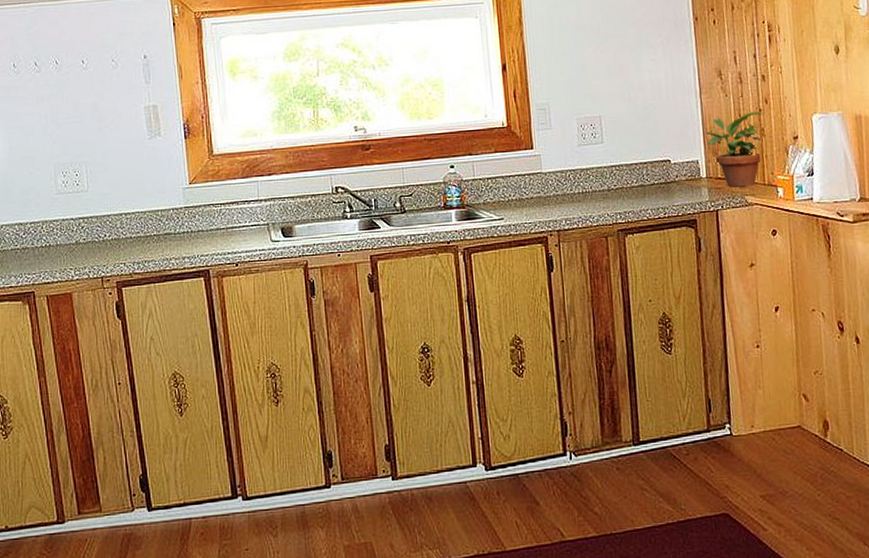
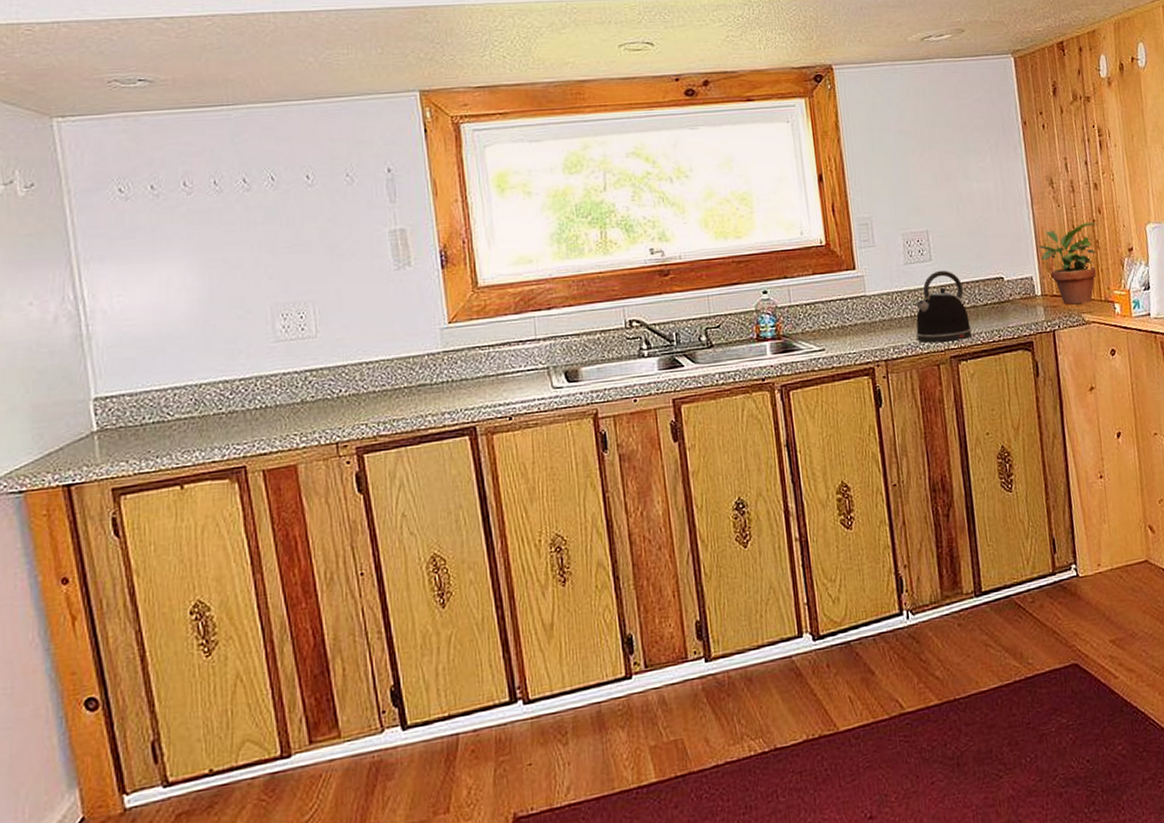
kettle: none [586,151,639,217] -> present [915,270,972,343]

